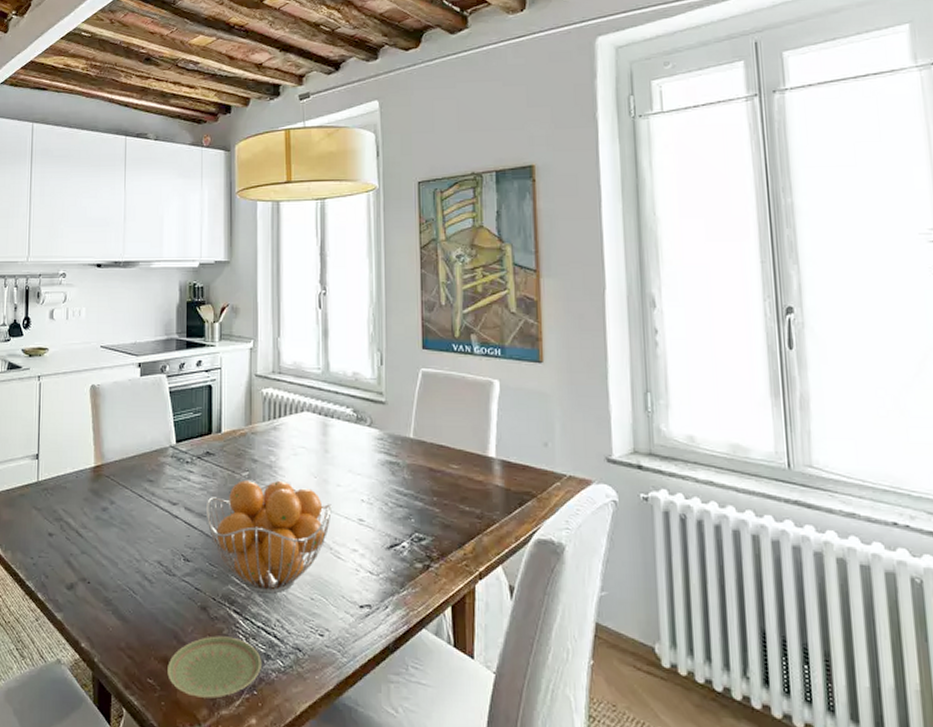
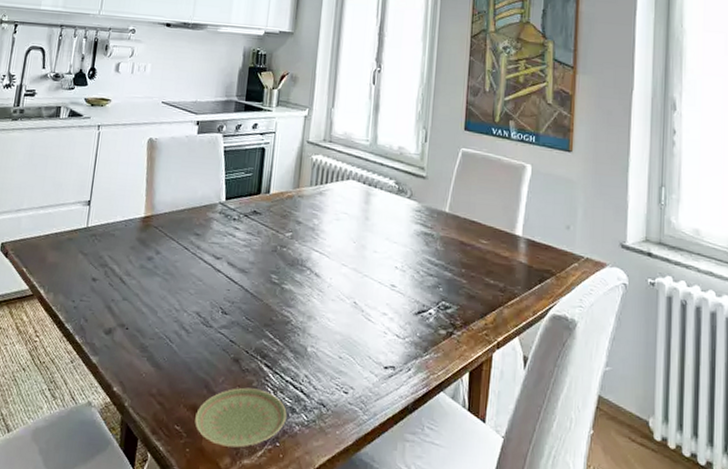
fruit basket: present [207,480,332,594] -> none [247,240,367,350]

